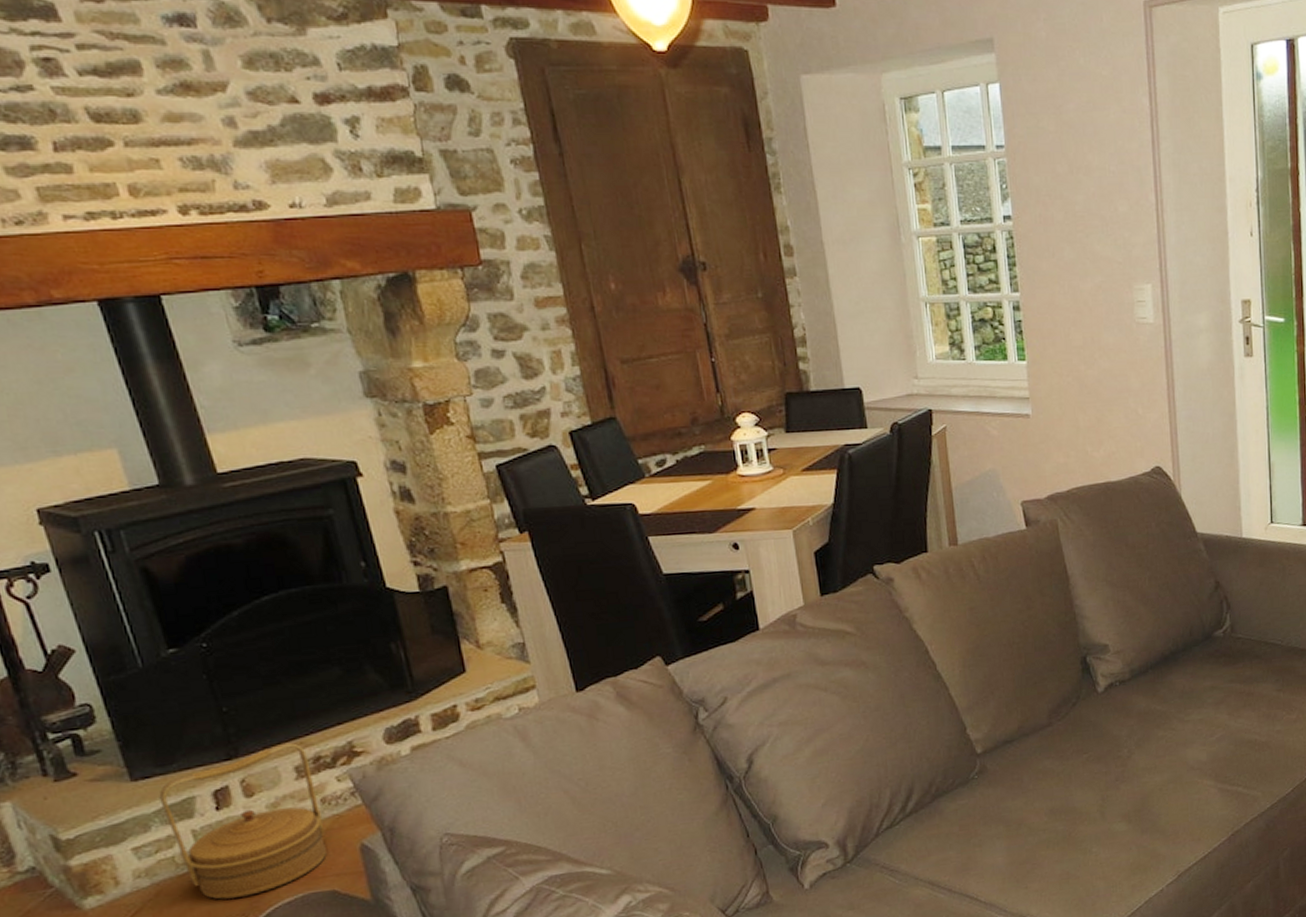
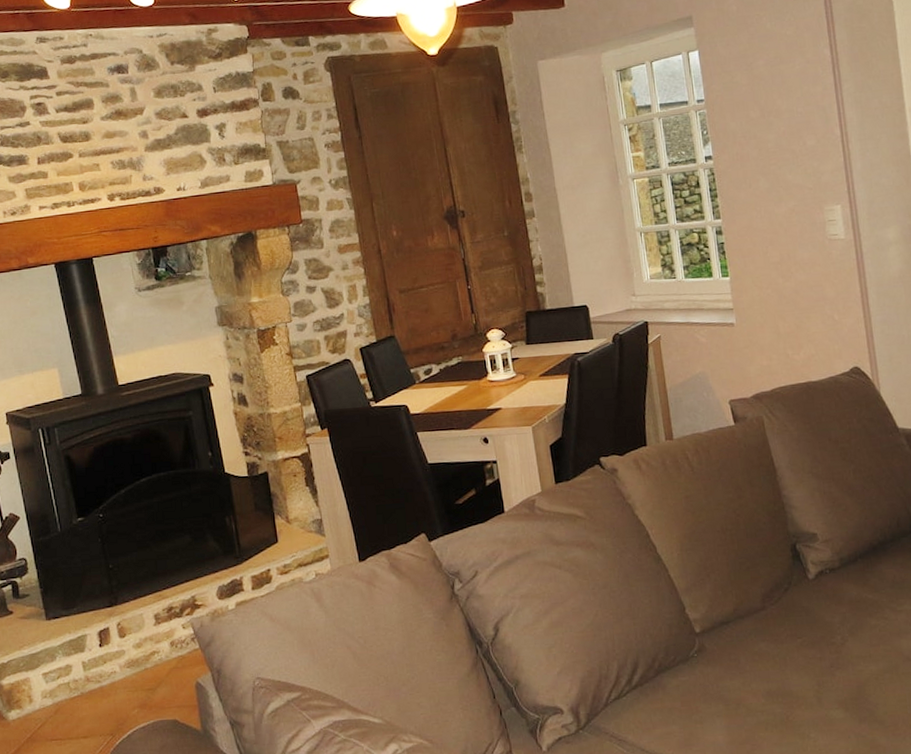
basket: present [159,742,327,900] -> none [63,594,172,721]

